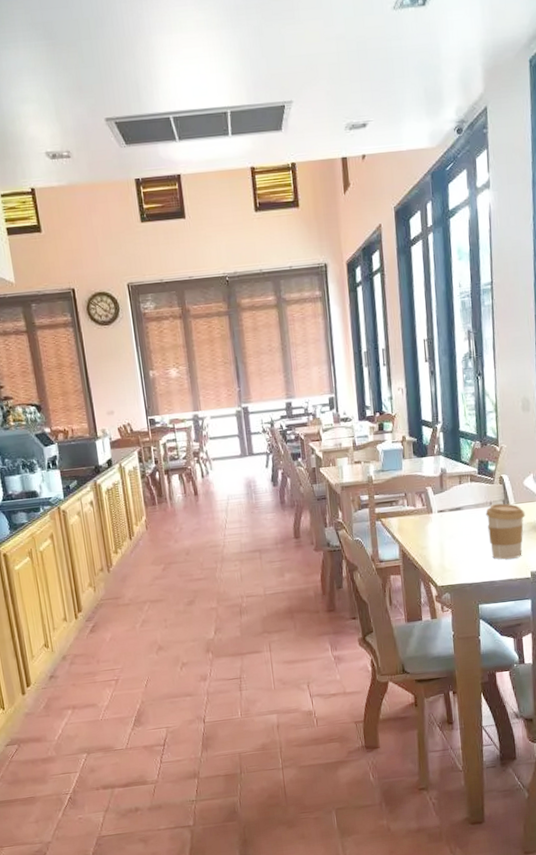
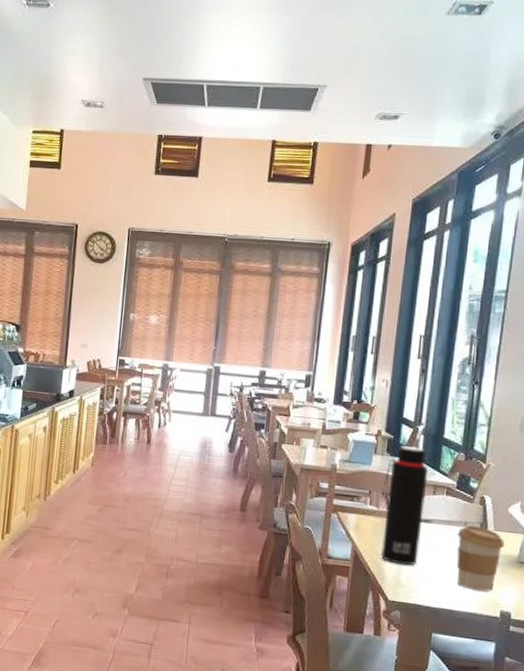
water bottle: none [415,444,457,553] -> present [380,446,429,566]

